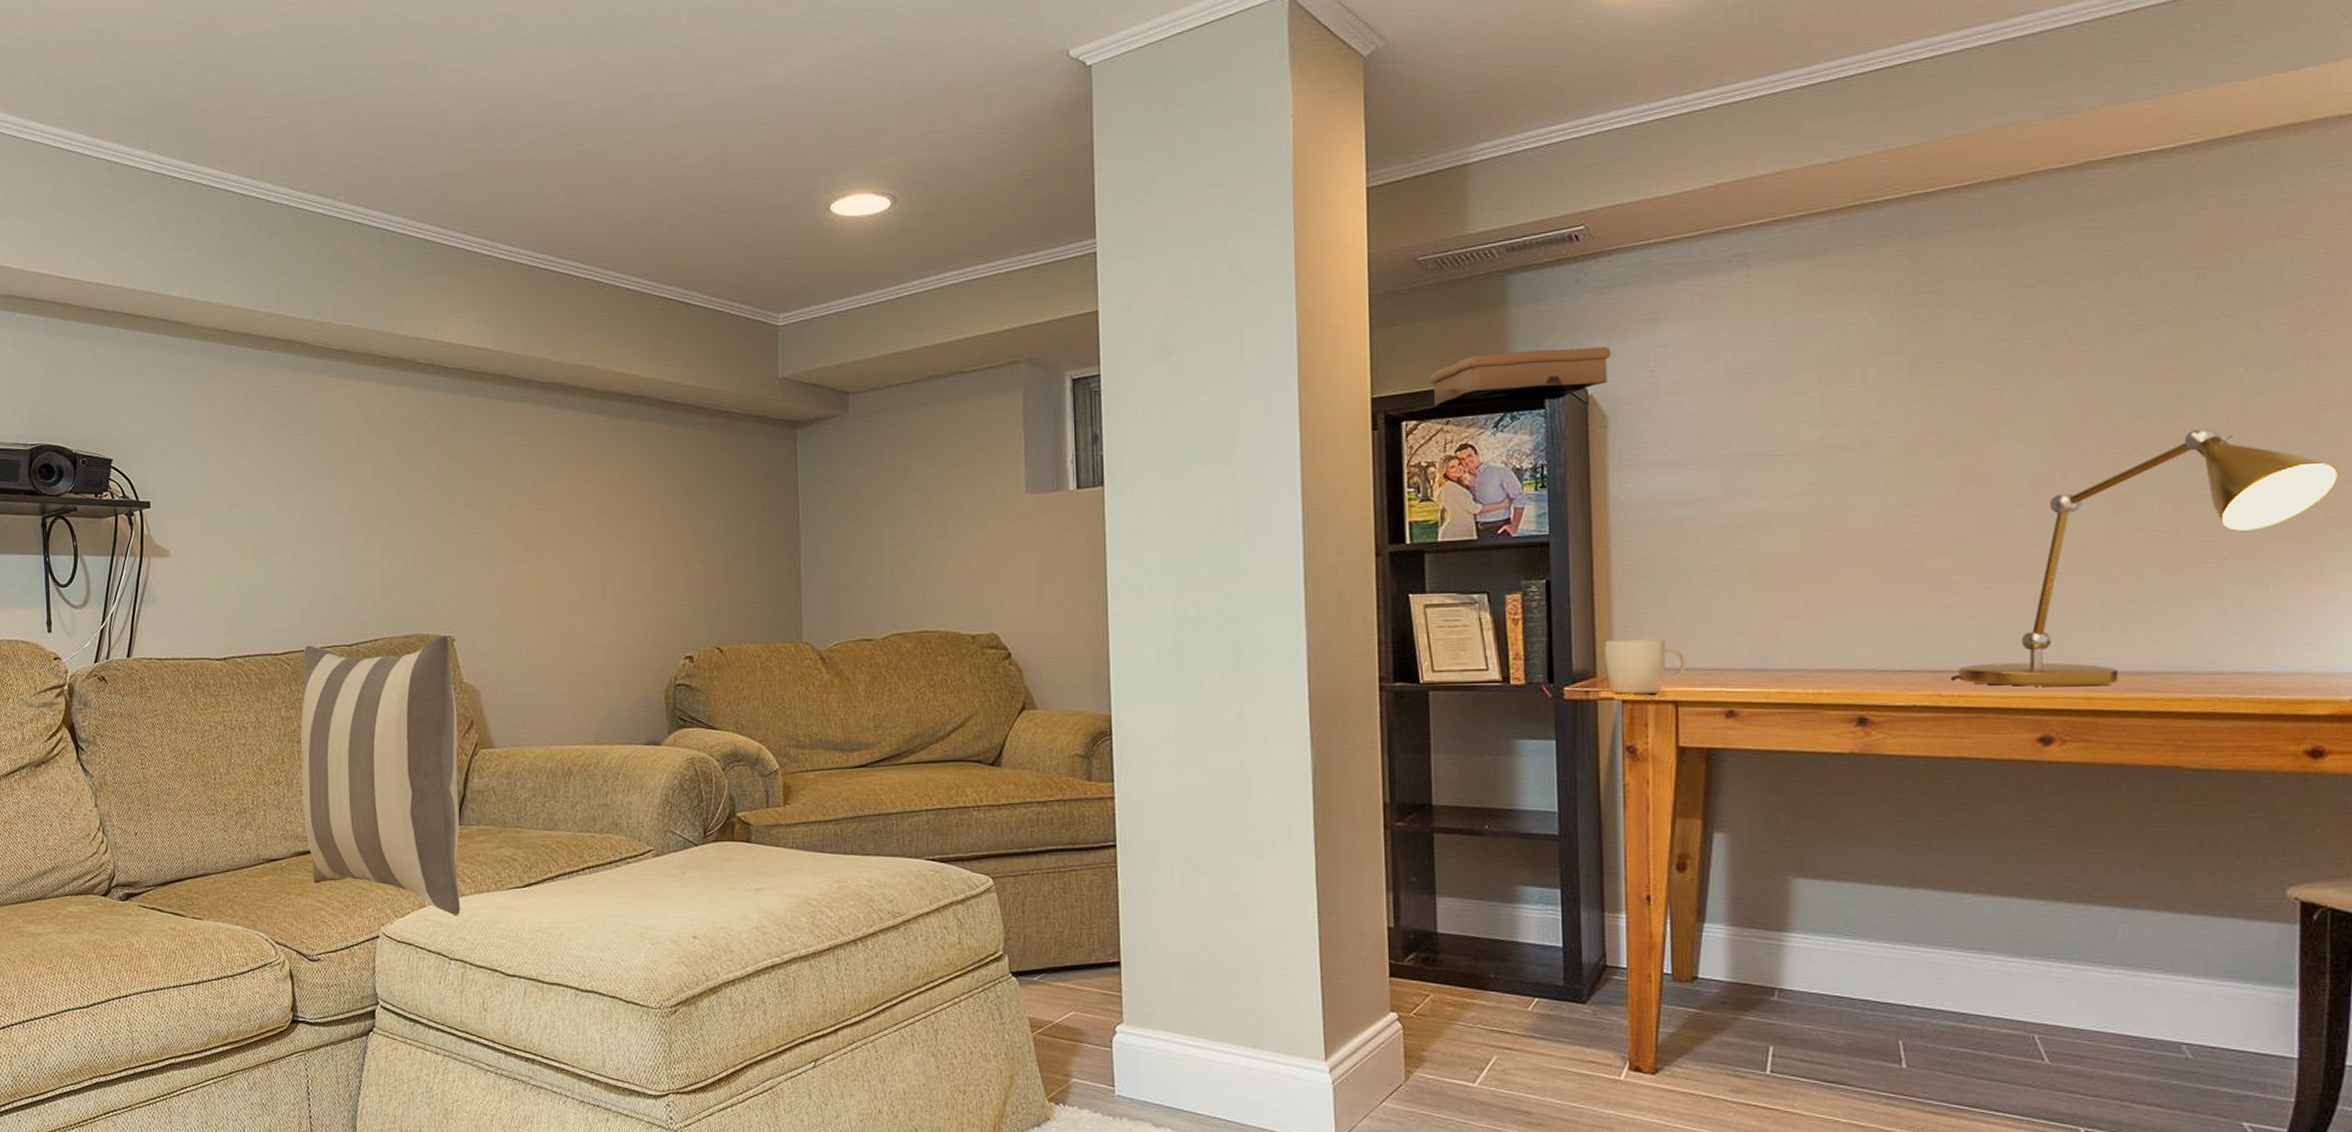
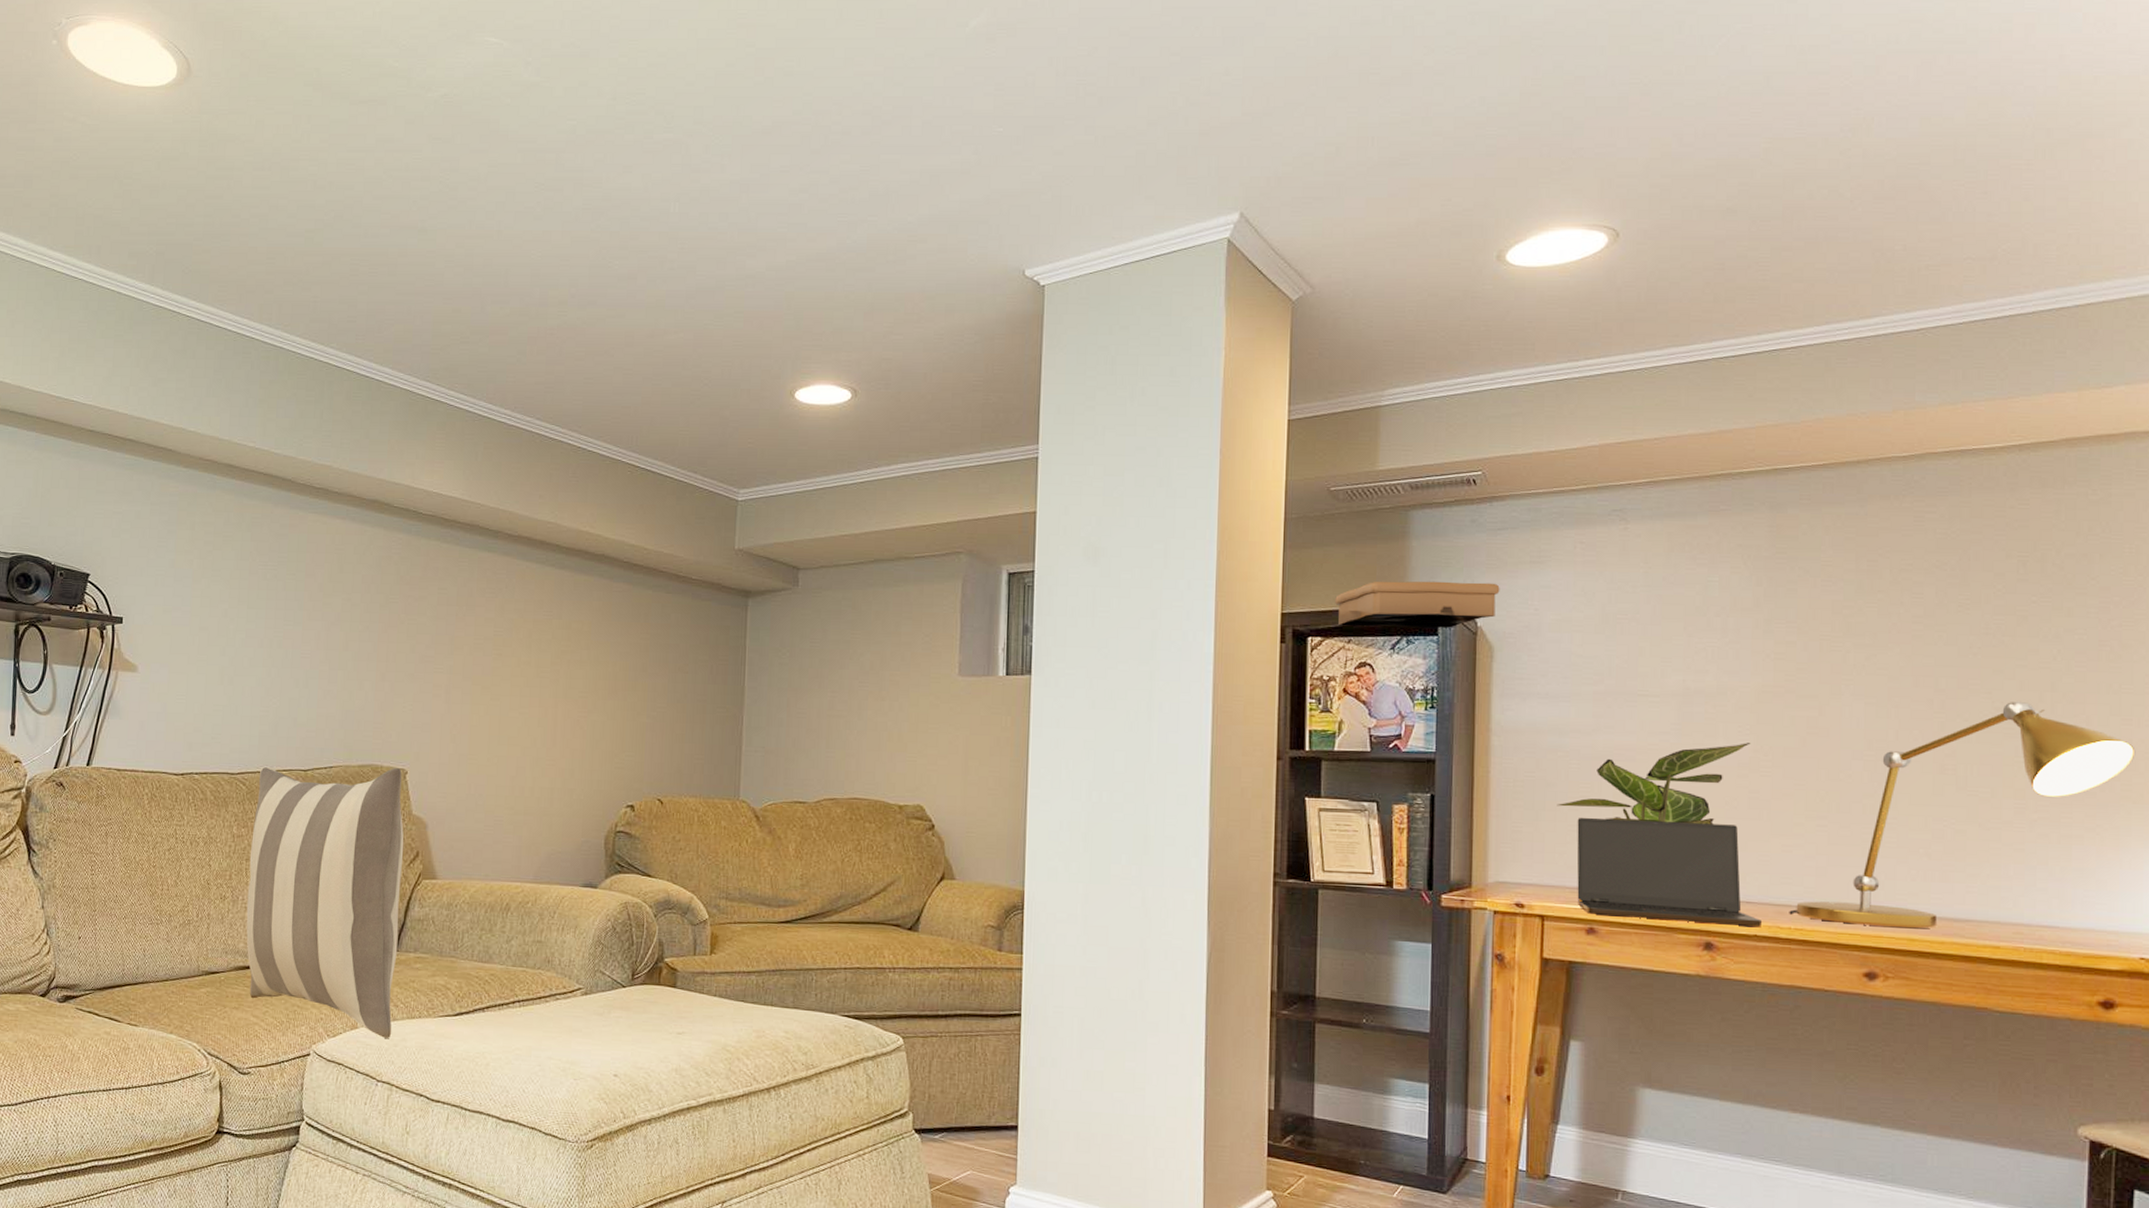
mug: present [1605,638,1687,694] -> none [1480,853,1554,907]
potted plant: none [1686,498,1900,594] -> present [1557,743,1751,825]
laptop: none [1710,588,1922,698] -> present [1577,817,1763,927]

